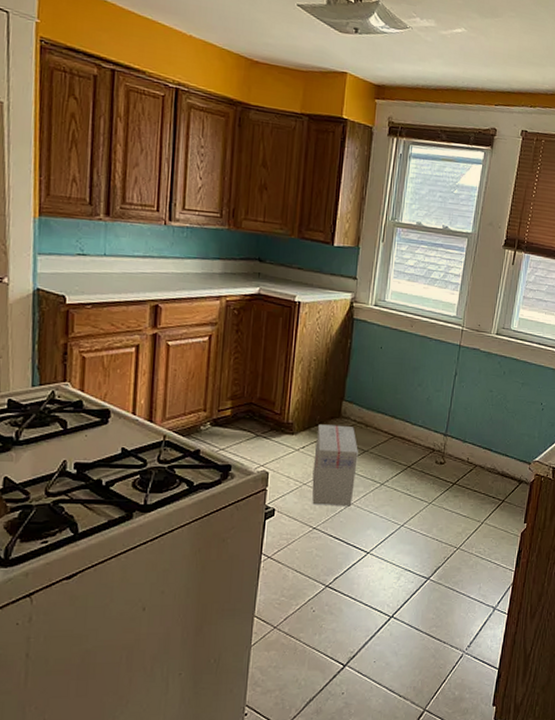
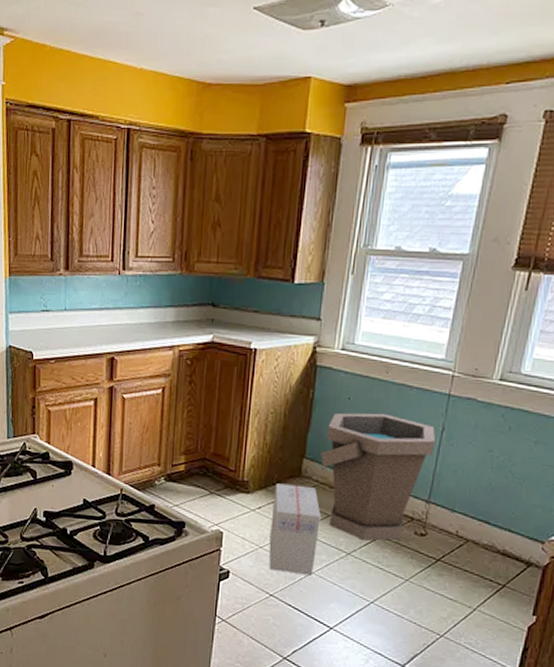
bucket: none [358,360,451,471] -> present [321,412,436,541]

